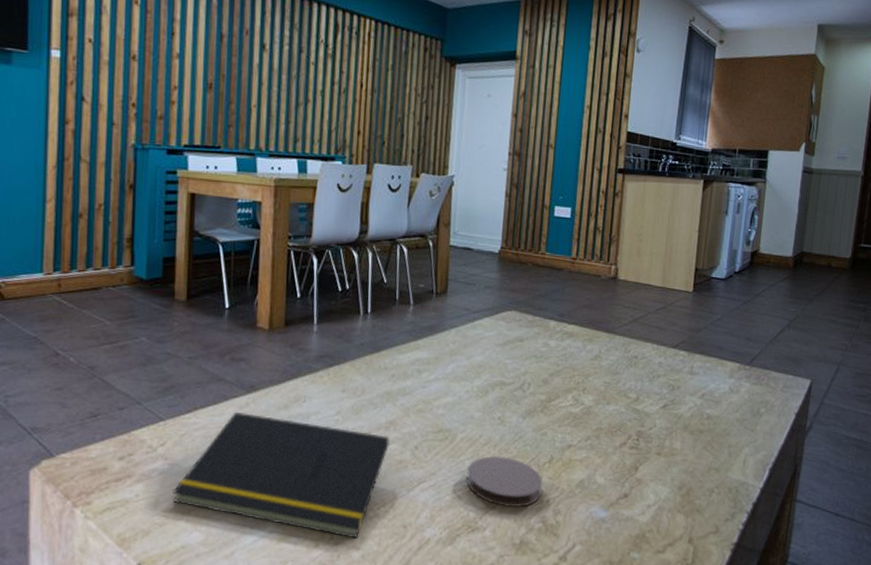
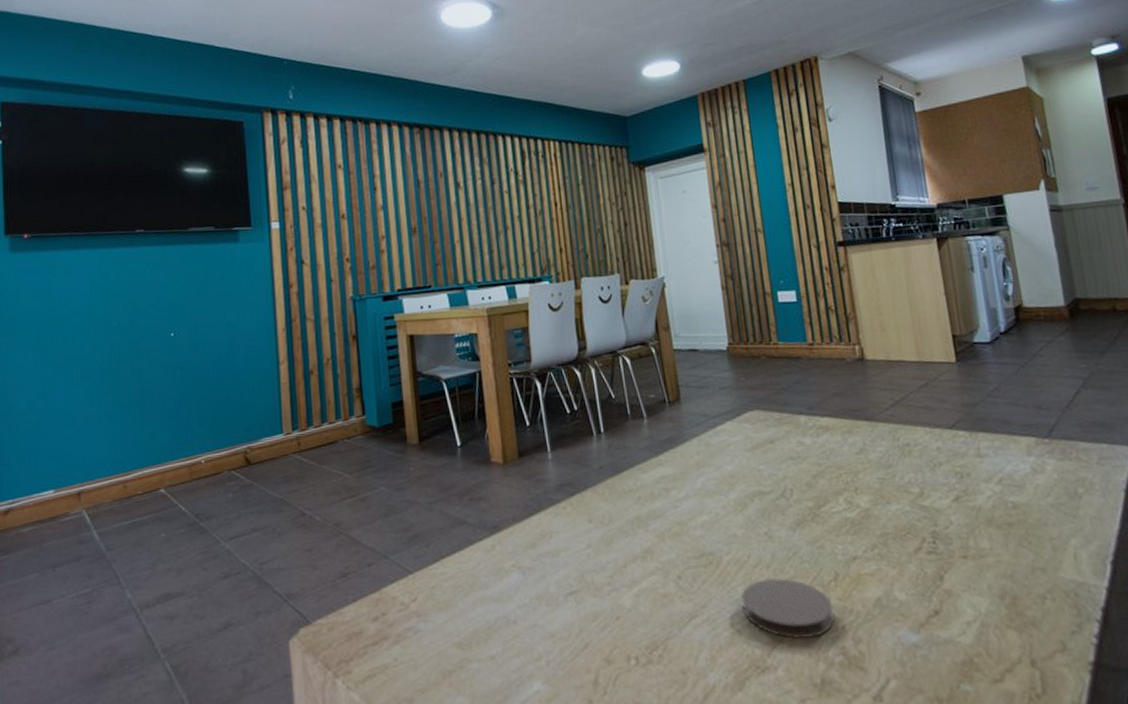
notepad: present [173,411,390,539] -> none [430,556,651,692]

